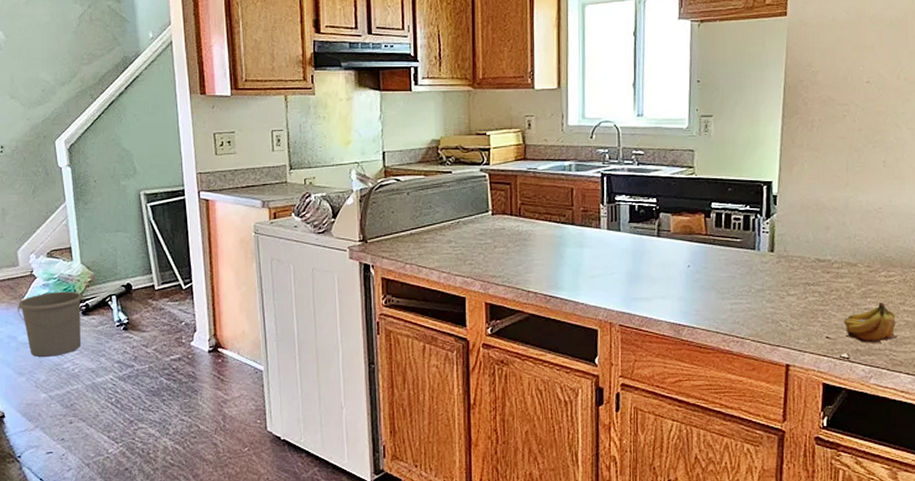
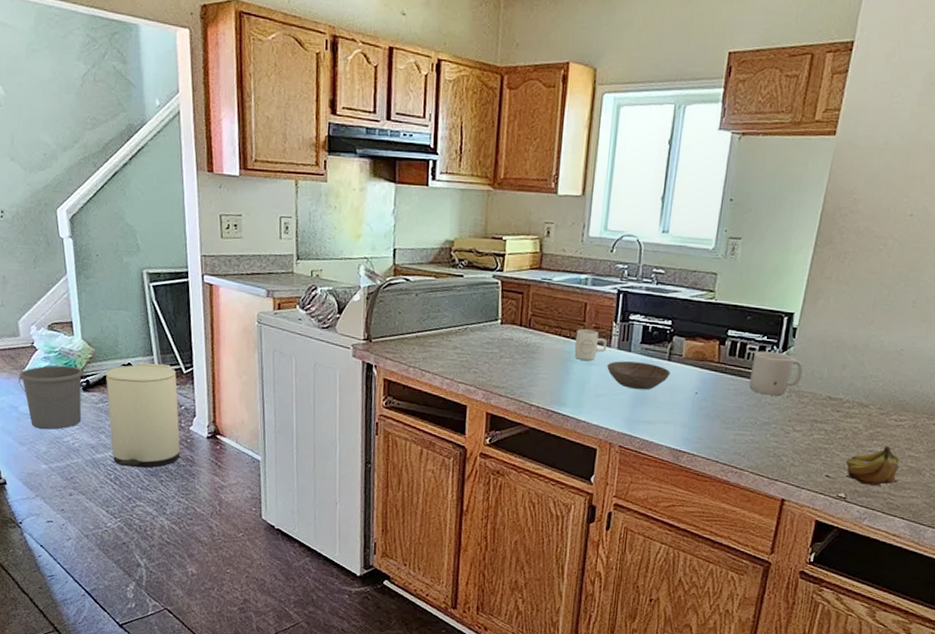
pedal bin: none [105,282,182,388] -> present [106,363,181,468]
mug: none [565,213,596,243] -> present [574,329,607,360]
bowl: none [599,241,661,268] -> present [607,361,671,390]
mug: none [738,220,789,262] -> present [749,351,804,396]

